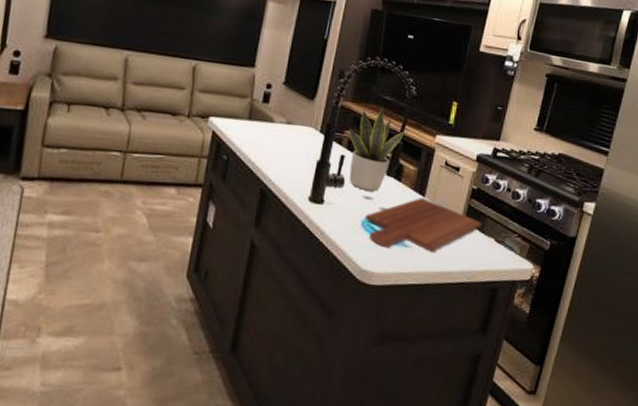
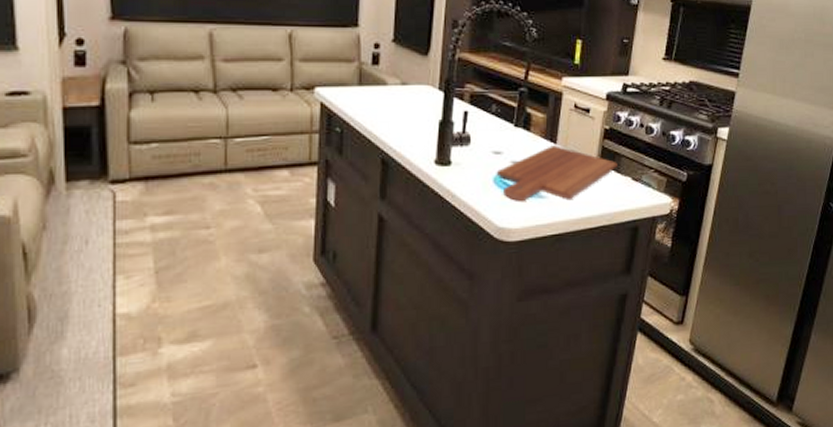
potted plant: present [349,106,407,191] -> none [470,53,532,145]

